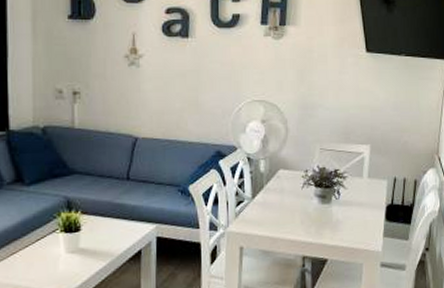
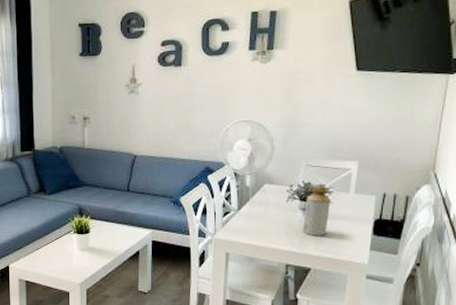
bottle: none [318,170,346,224] -> present [302,185,331,236]

